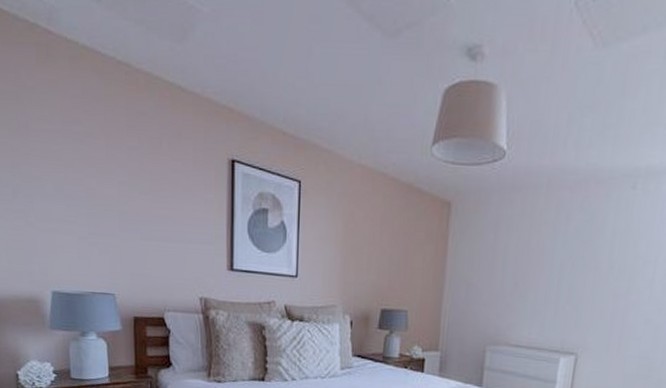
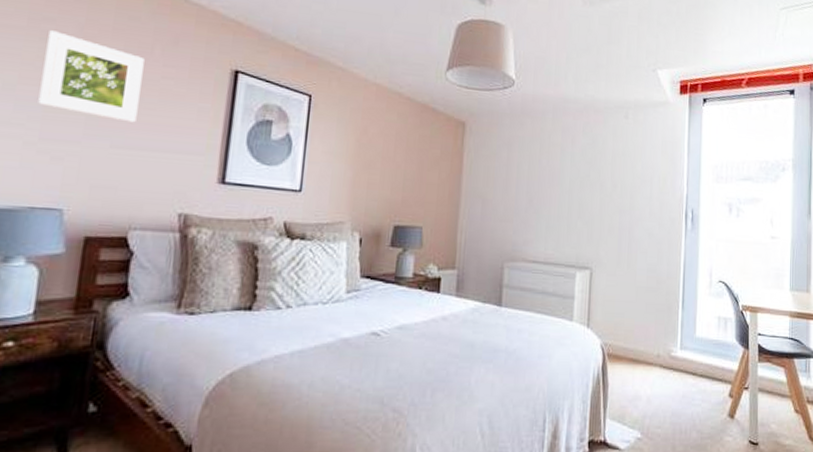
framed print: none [79,132,157,216] -> present [38,30,145,123]

